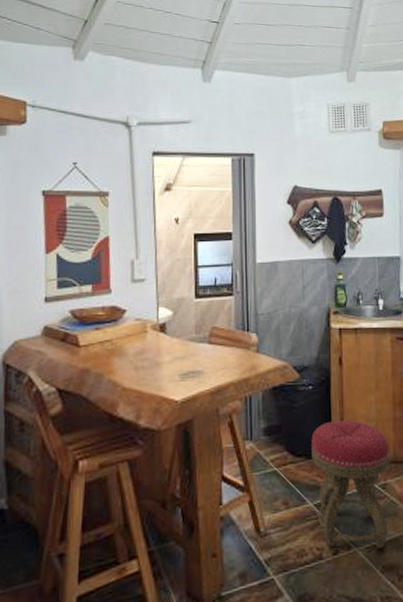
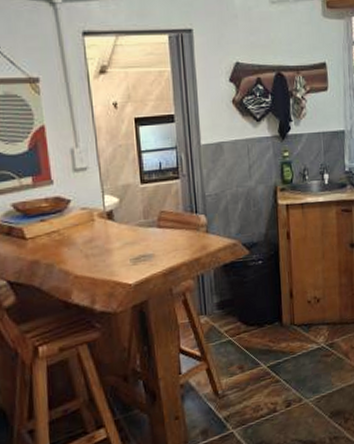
stool: present [311,420,391,550] -> none [262,289,337,401]

